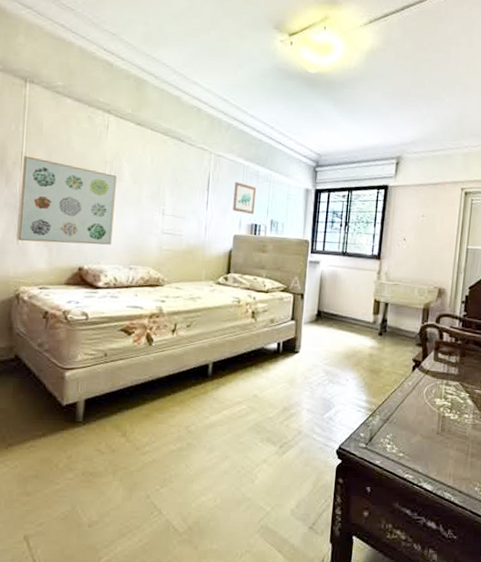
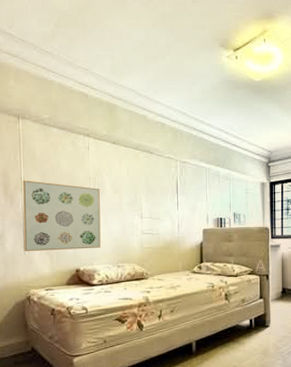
wall art: present [233,181,257,215] -> none [199,183,219,210]

